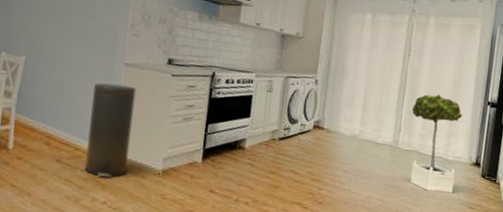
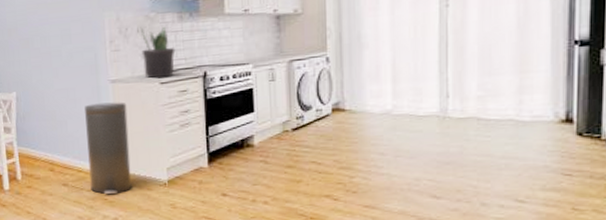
planter: none [158,18,191,71] -> present [140,26,176,79]
potted tree: present [410,94,463,193] -> none [460,43,538,162]

